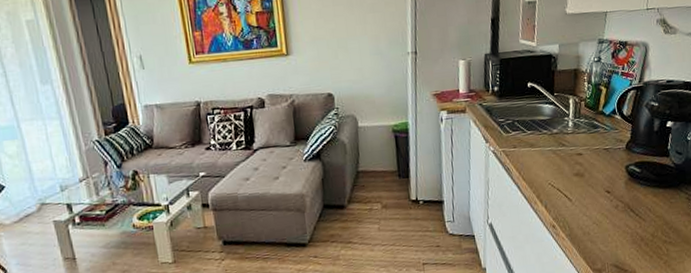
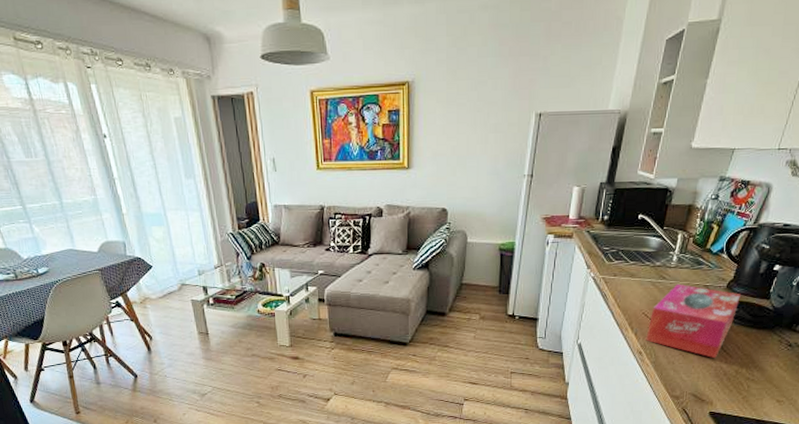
tissue box: none [556,149,641,224] -> present [646,283,741,359]

